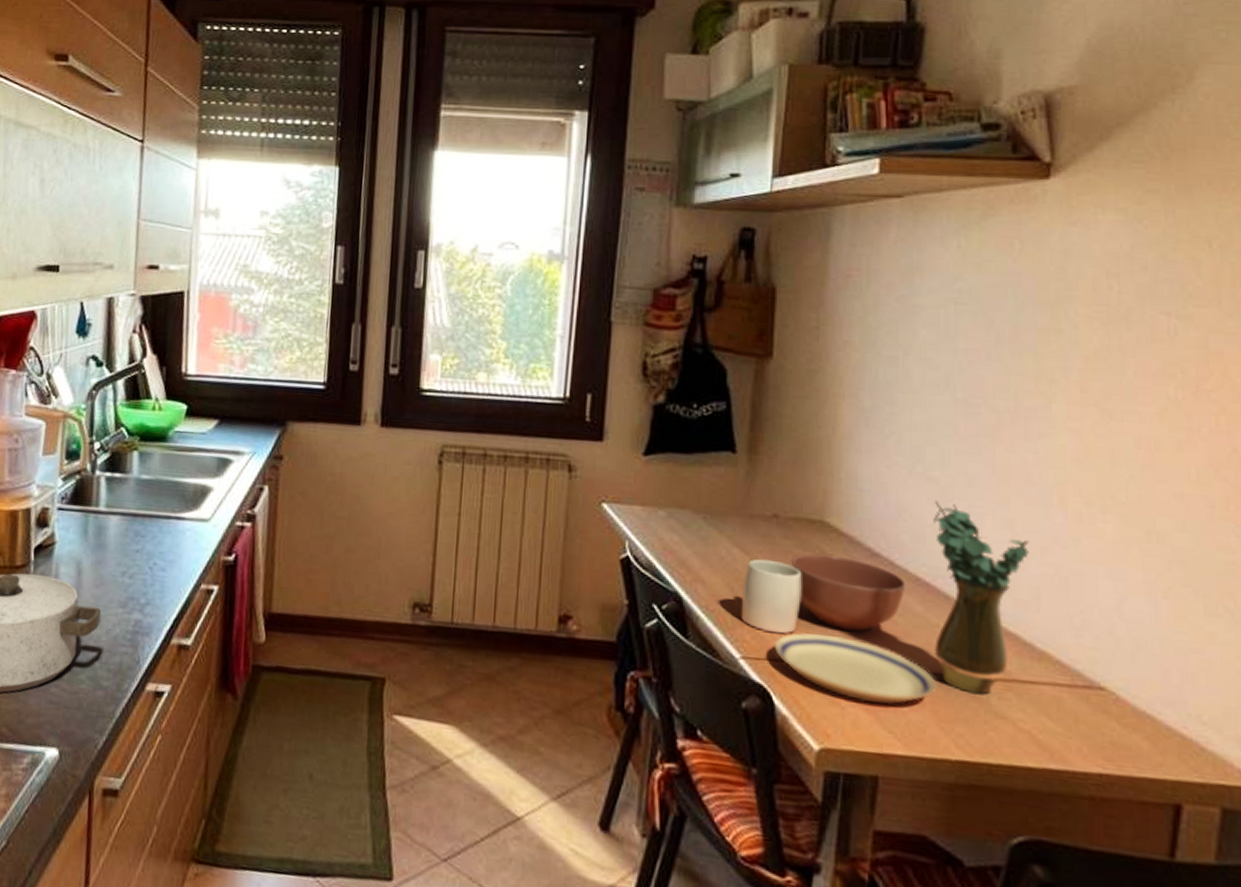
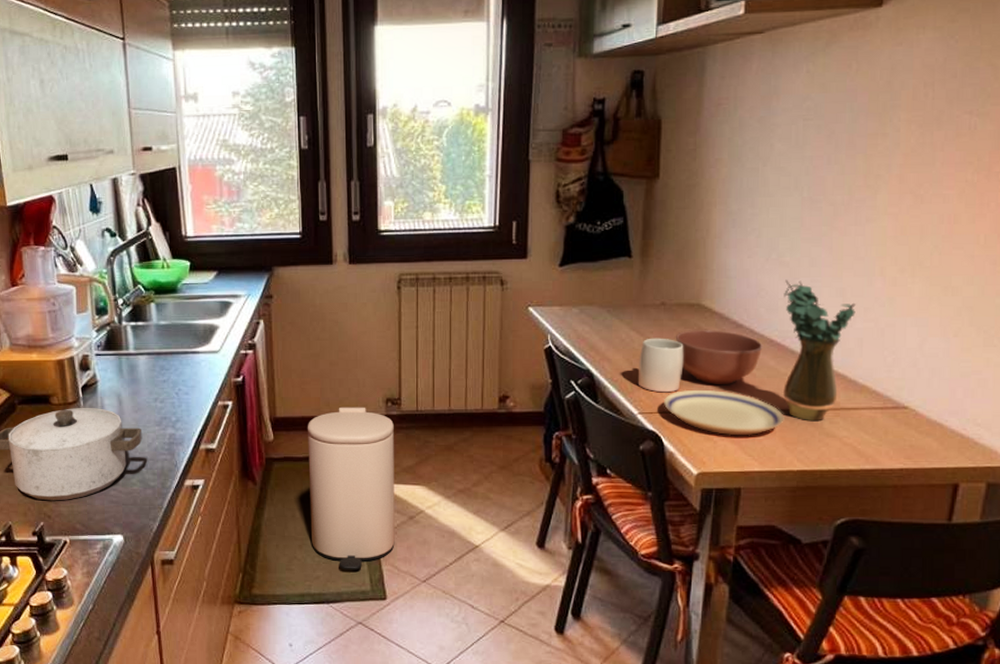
pedal bin: none [300,607,421,834] -> present [307,407,395,570]

